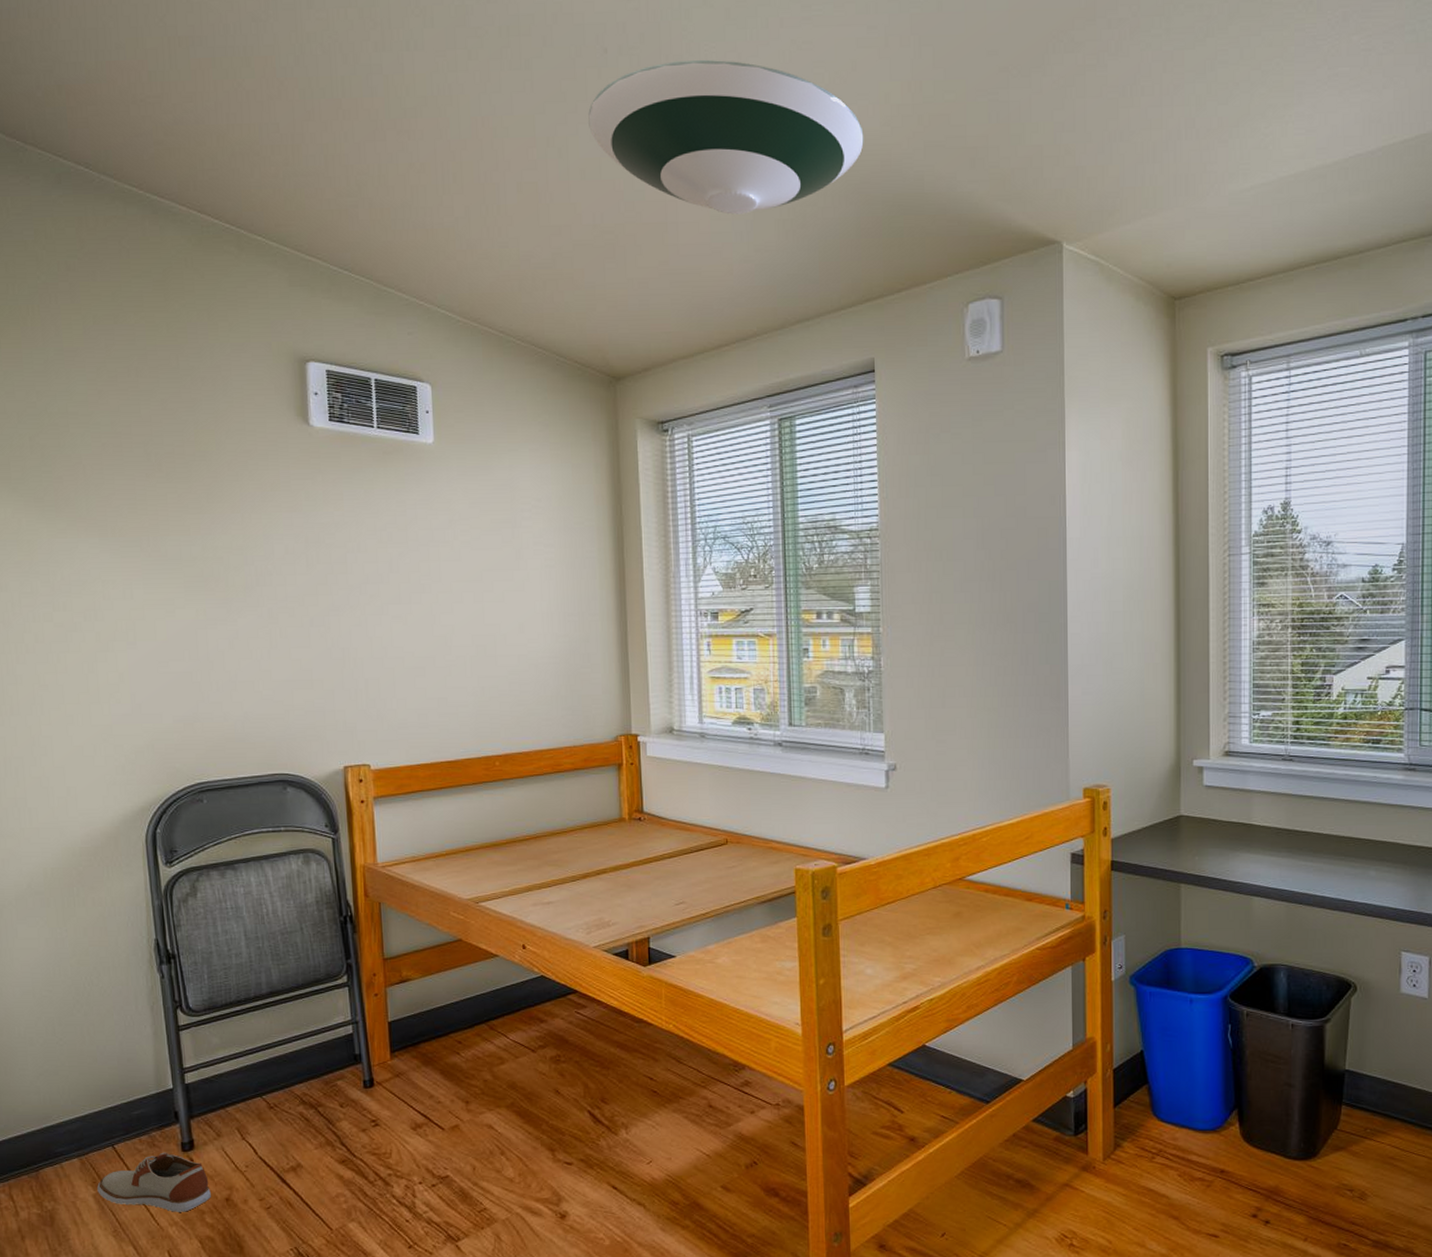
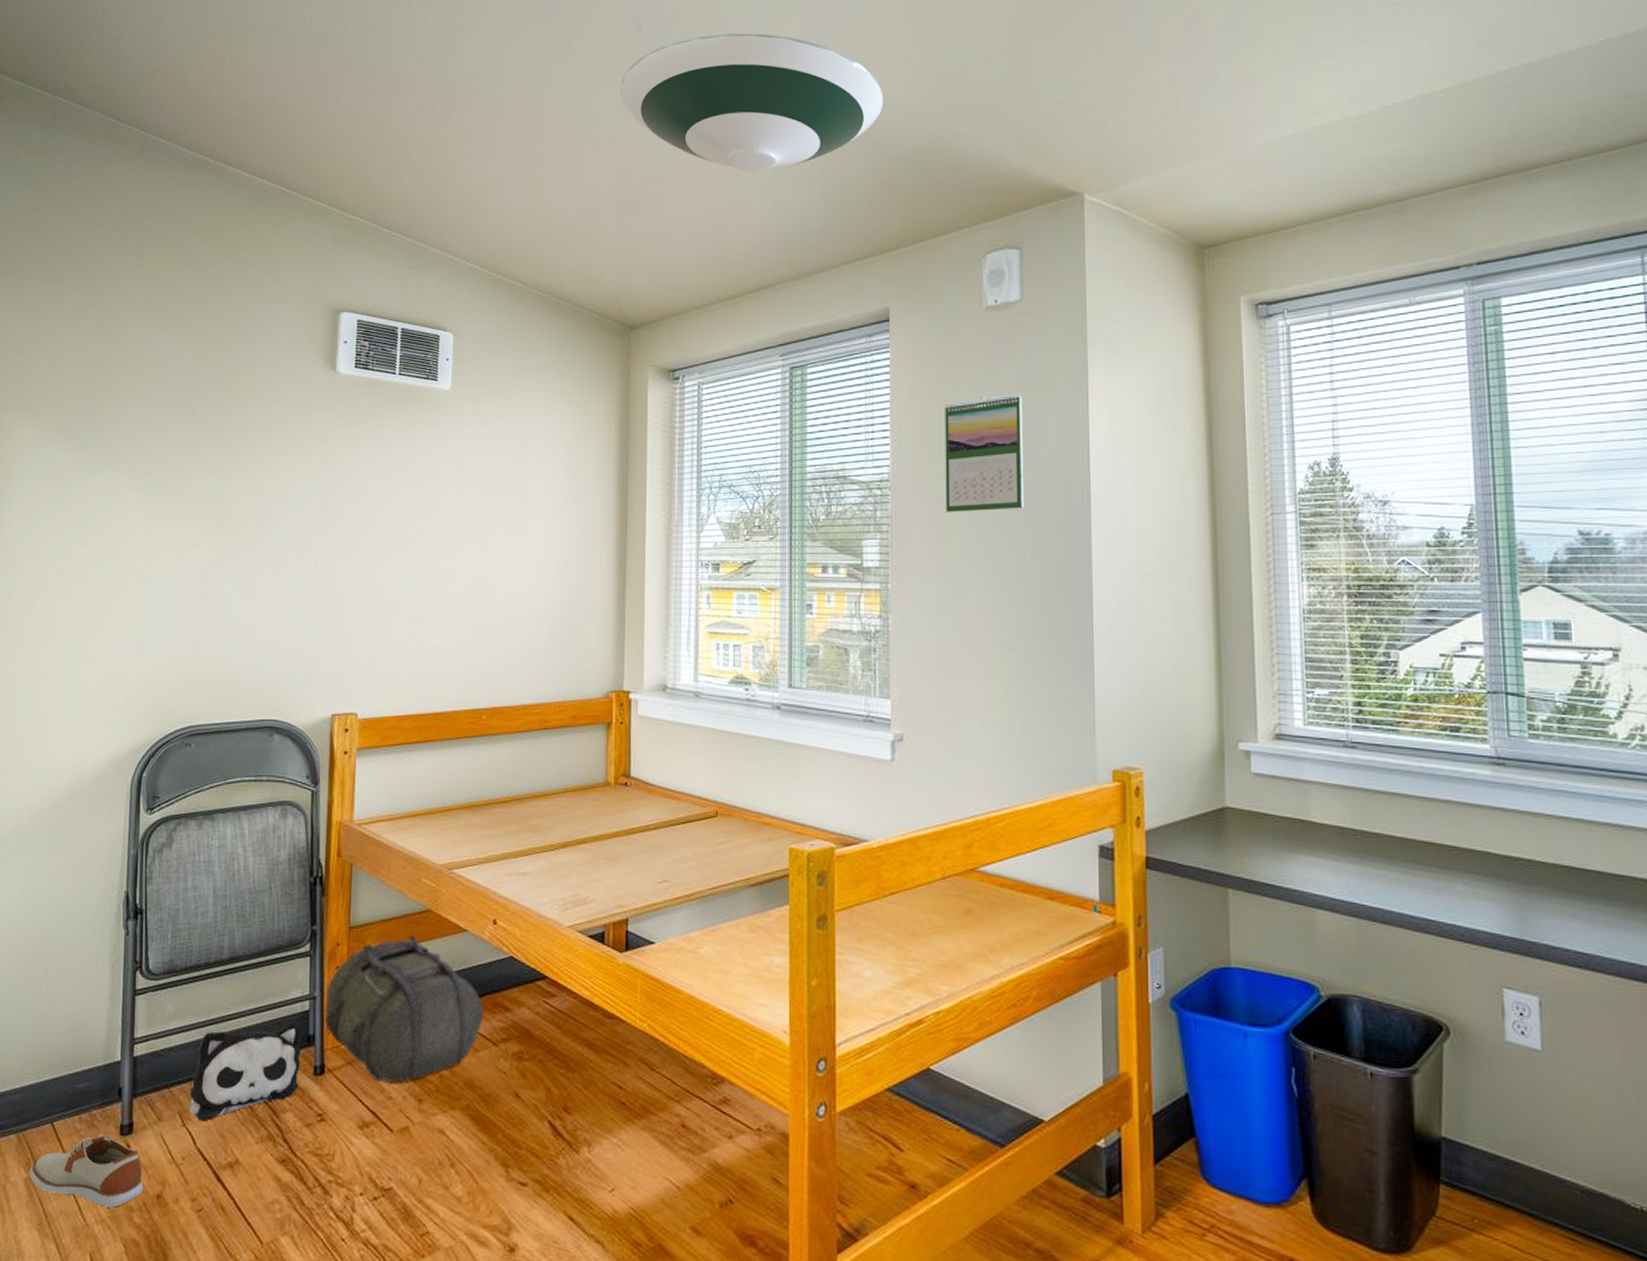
plush toy: none [246,1044,351,1134] -> present [189,1021,302,1121]
backpack: none [366,963,521,1089] -> present [324,935,485,1083]
calendar: none [930,444,1006,559] -> present [945,394,1025,512]

